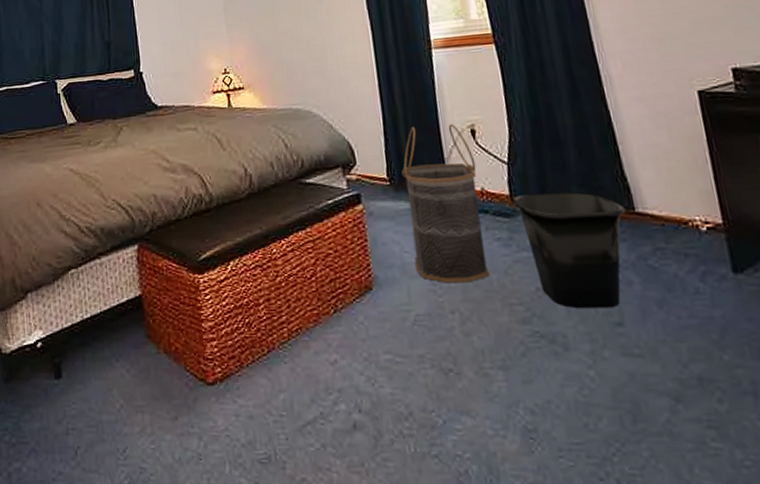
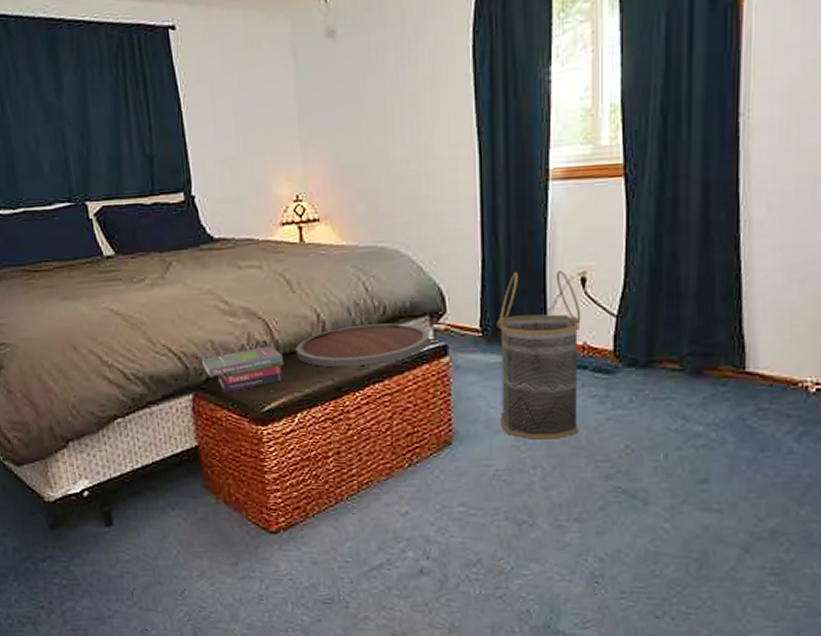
books: none [145,198,218,243] -> present [201,346,285,393]
tray: none [227,175,344,217] -> present [295,323,429,368]
waste bin: present [513,192,626,309] -> none [616,349,735,466]

